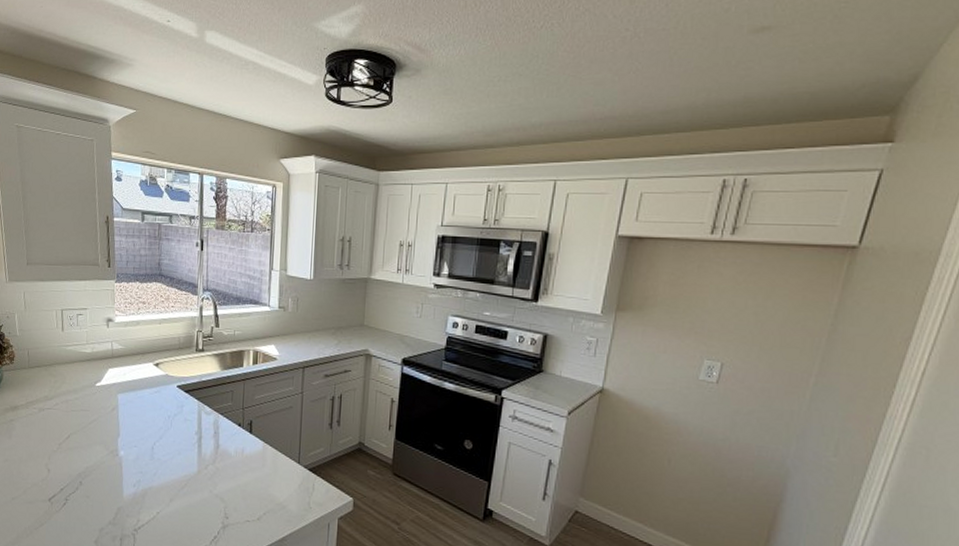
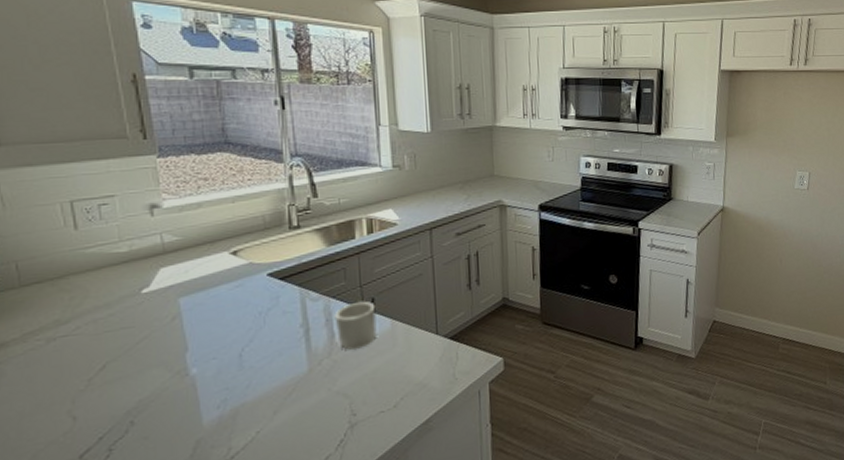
mug: none [221,421,253,463] -> present [334,301,377,351]

